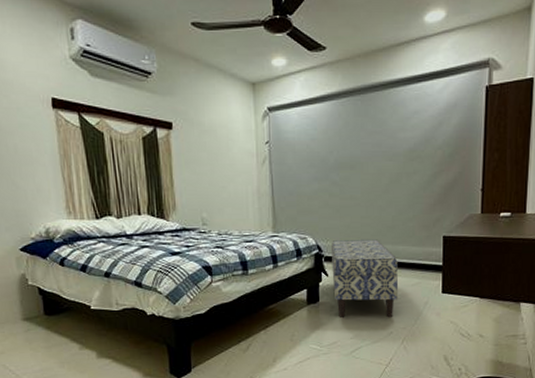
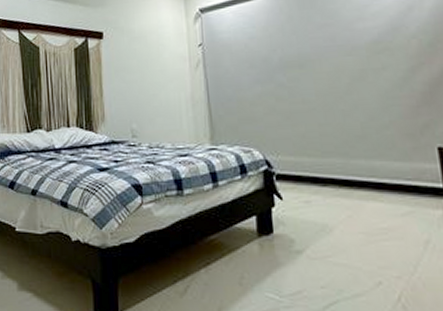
bench: present [332,239,399,318] -> none [284,152,383,261]

